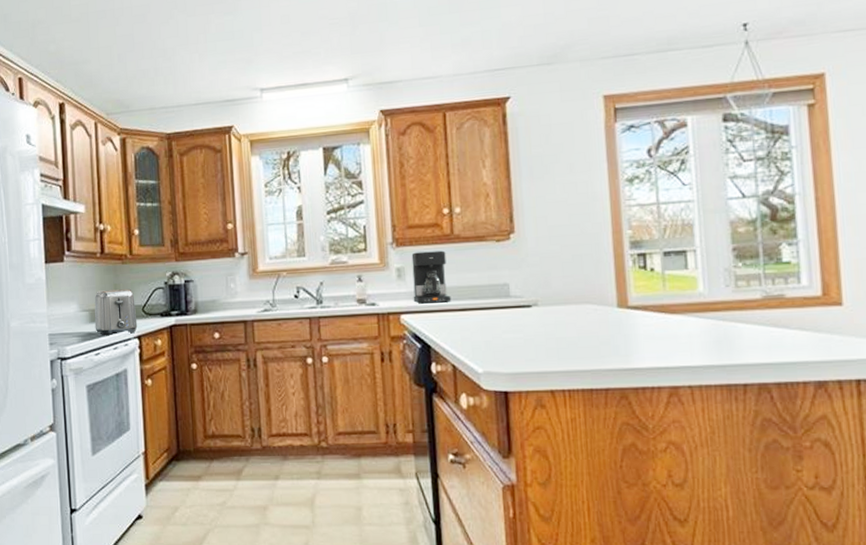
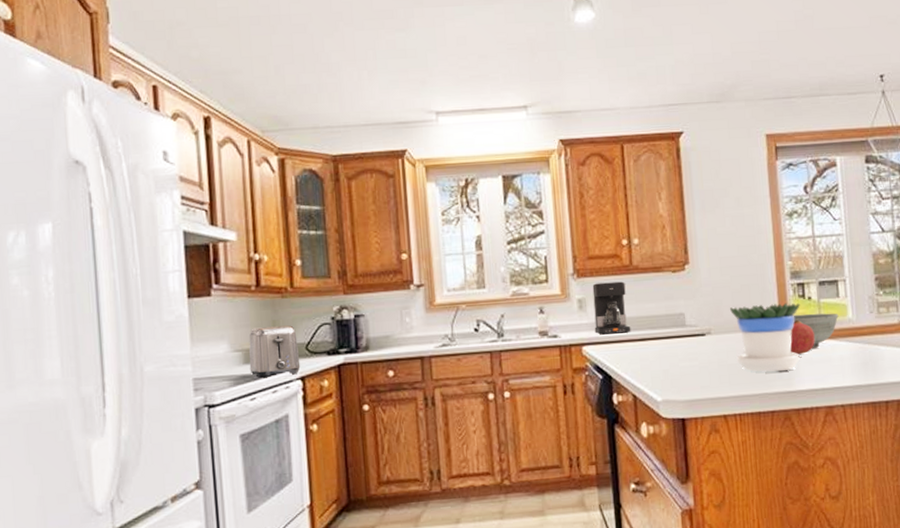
flowerpot: none [560,274,641,348] -> present [730,303,800,372]
fruit: none [627,293,658,330] -> present [789,320,815,355]
bowl: none [632,286,687,324] -> present [793,313,839,349]

